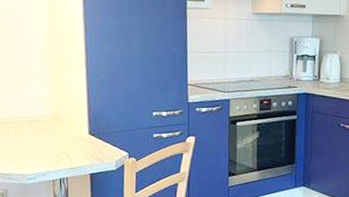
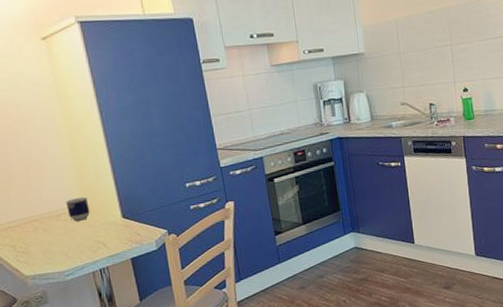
cup: none [38,107,60,130] -> present [65,196,90,221]

